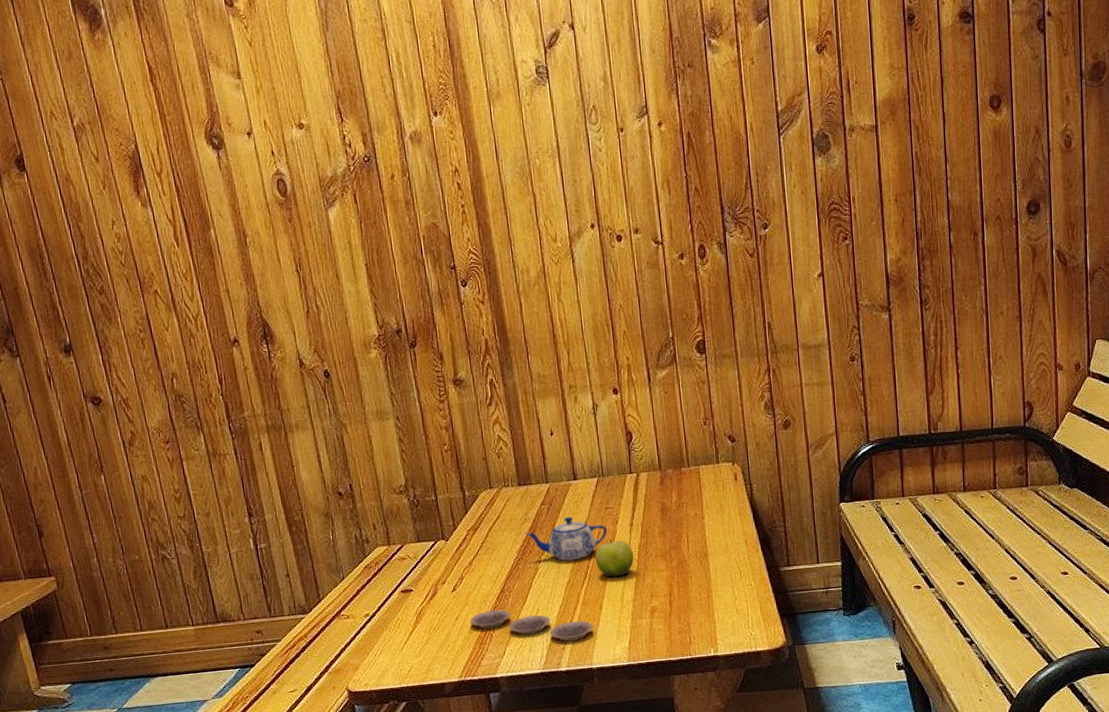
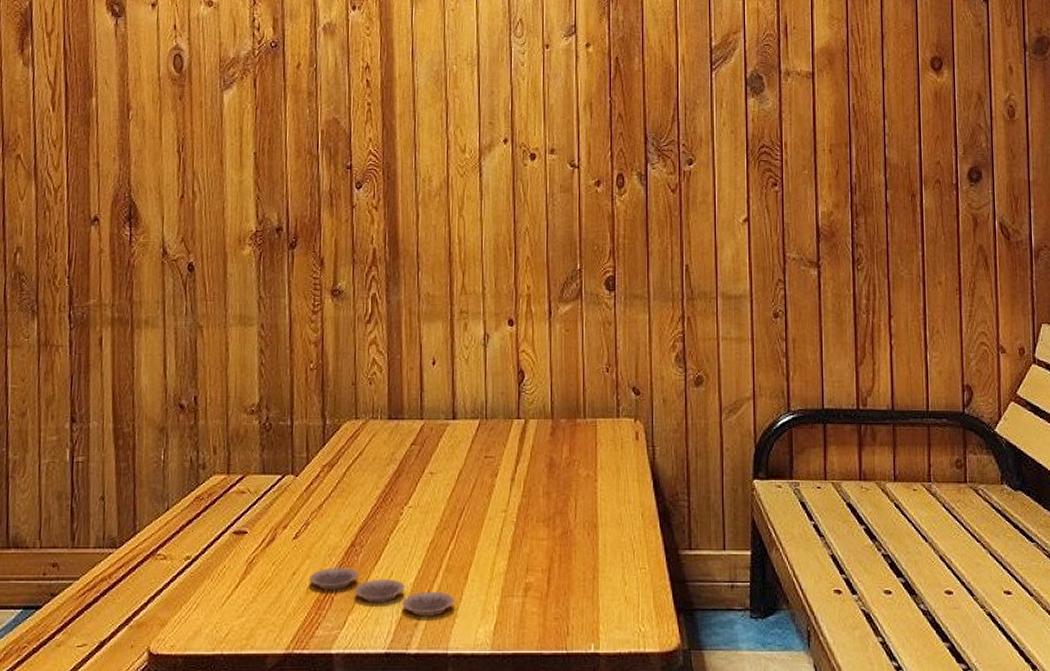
teapot: present [525,516,607,561] -> none [389,462,484,516]
fruit: present [594,538,634,578] -> none [466,493,512,543]

